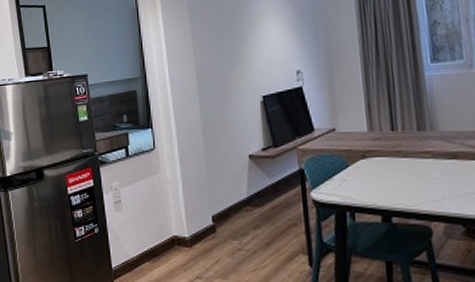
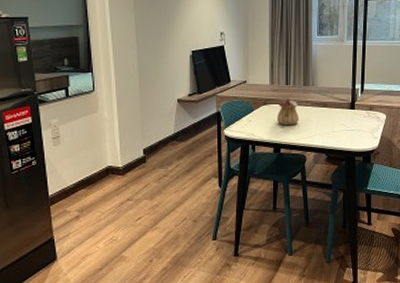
teapot: none [381,145,417,186] -> present [276,96,300,126]

